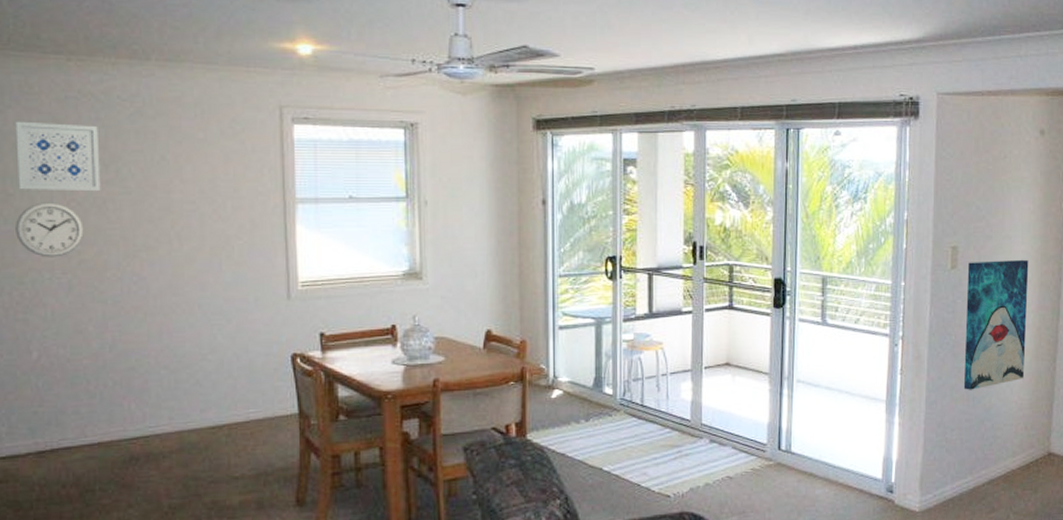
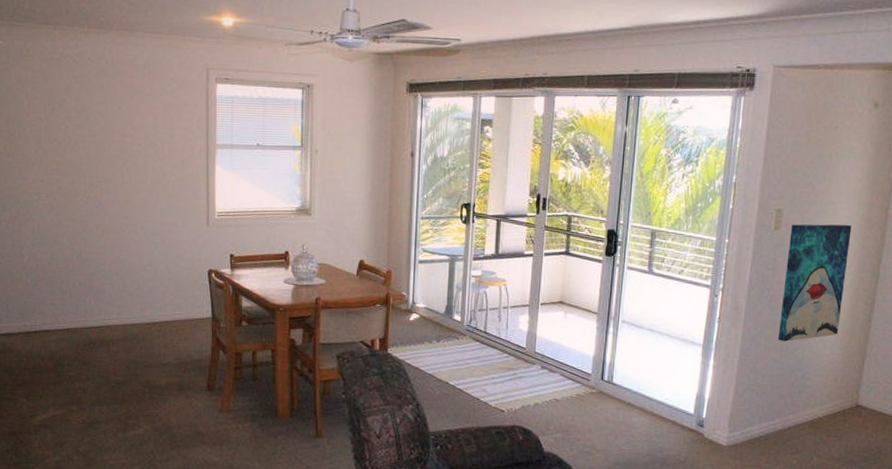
wall art: present [15,121,101,192] -> none [16,77,75,134]
wall clock: present [16,202,85,258] -> none [15,141,63,184]

